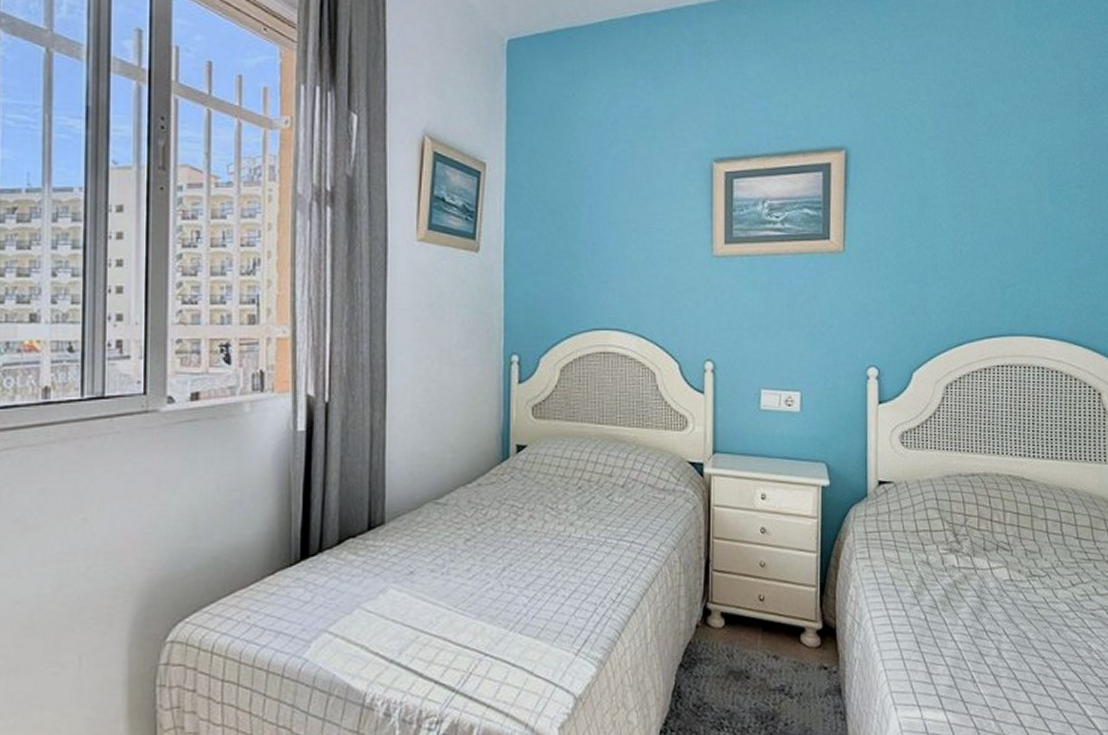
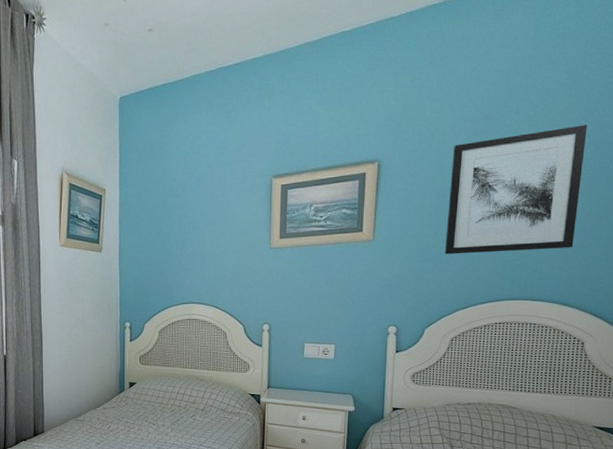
wall art: none [931,122,1082,274] -> present [444,125,588,255]

